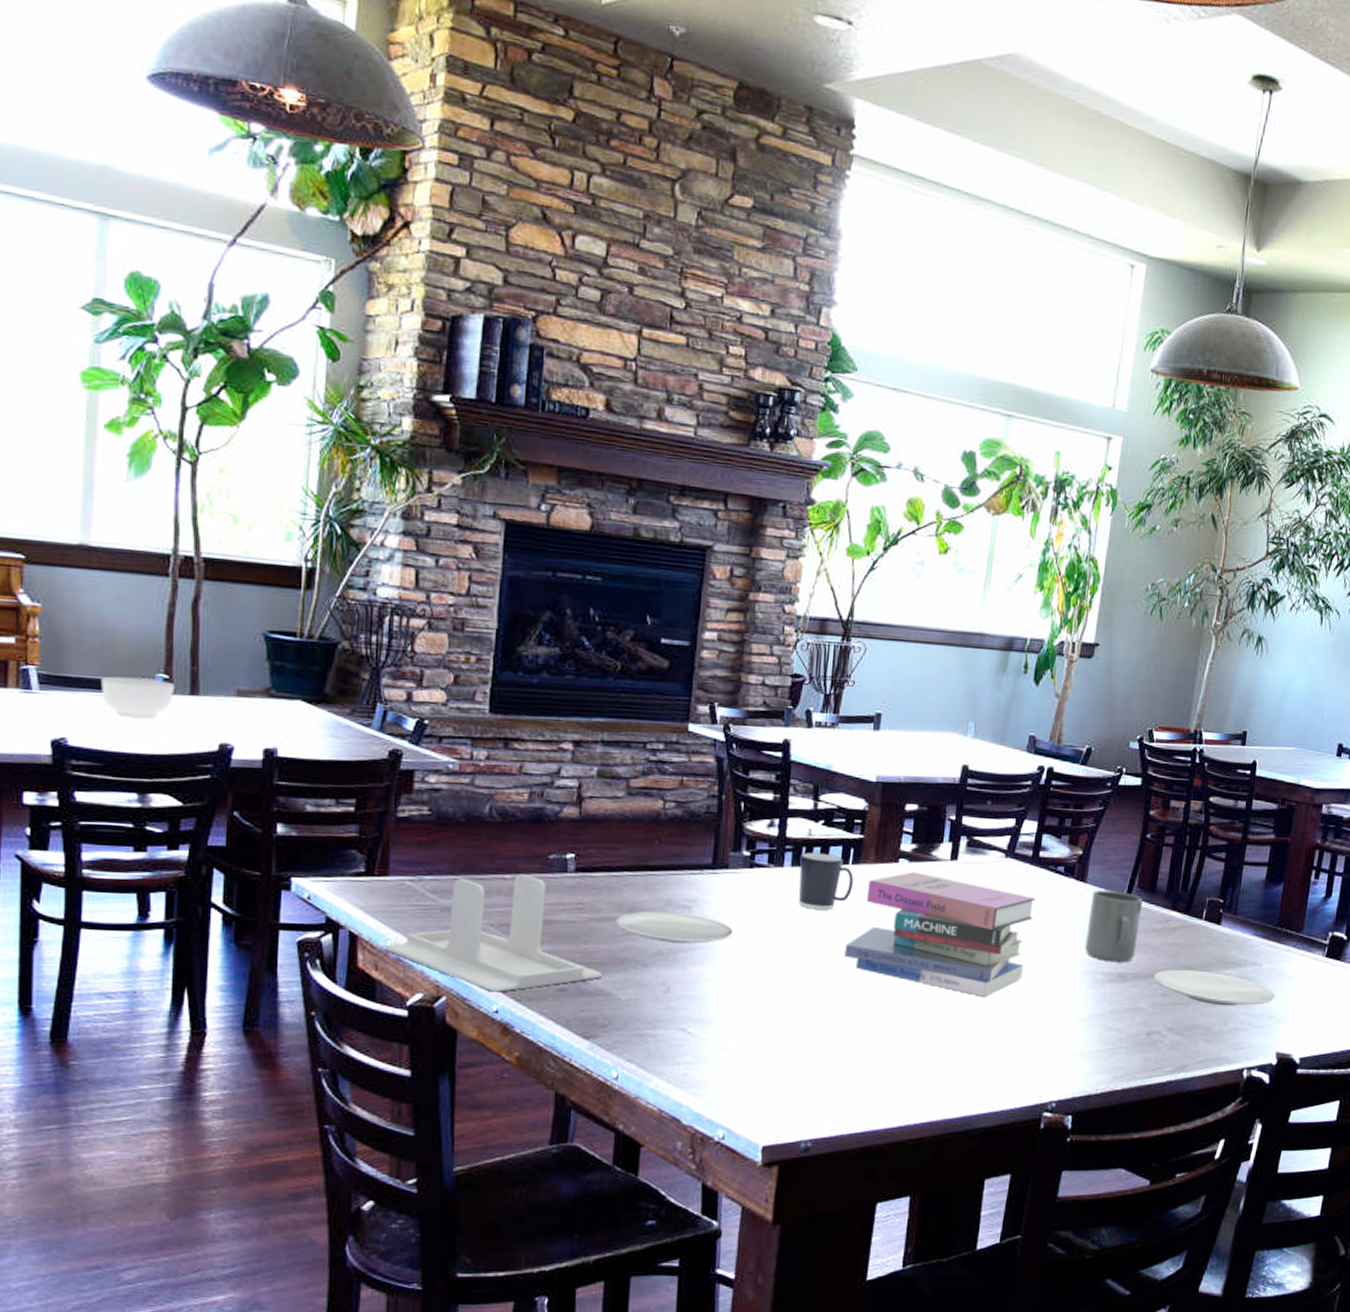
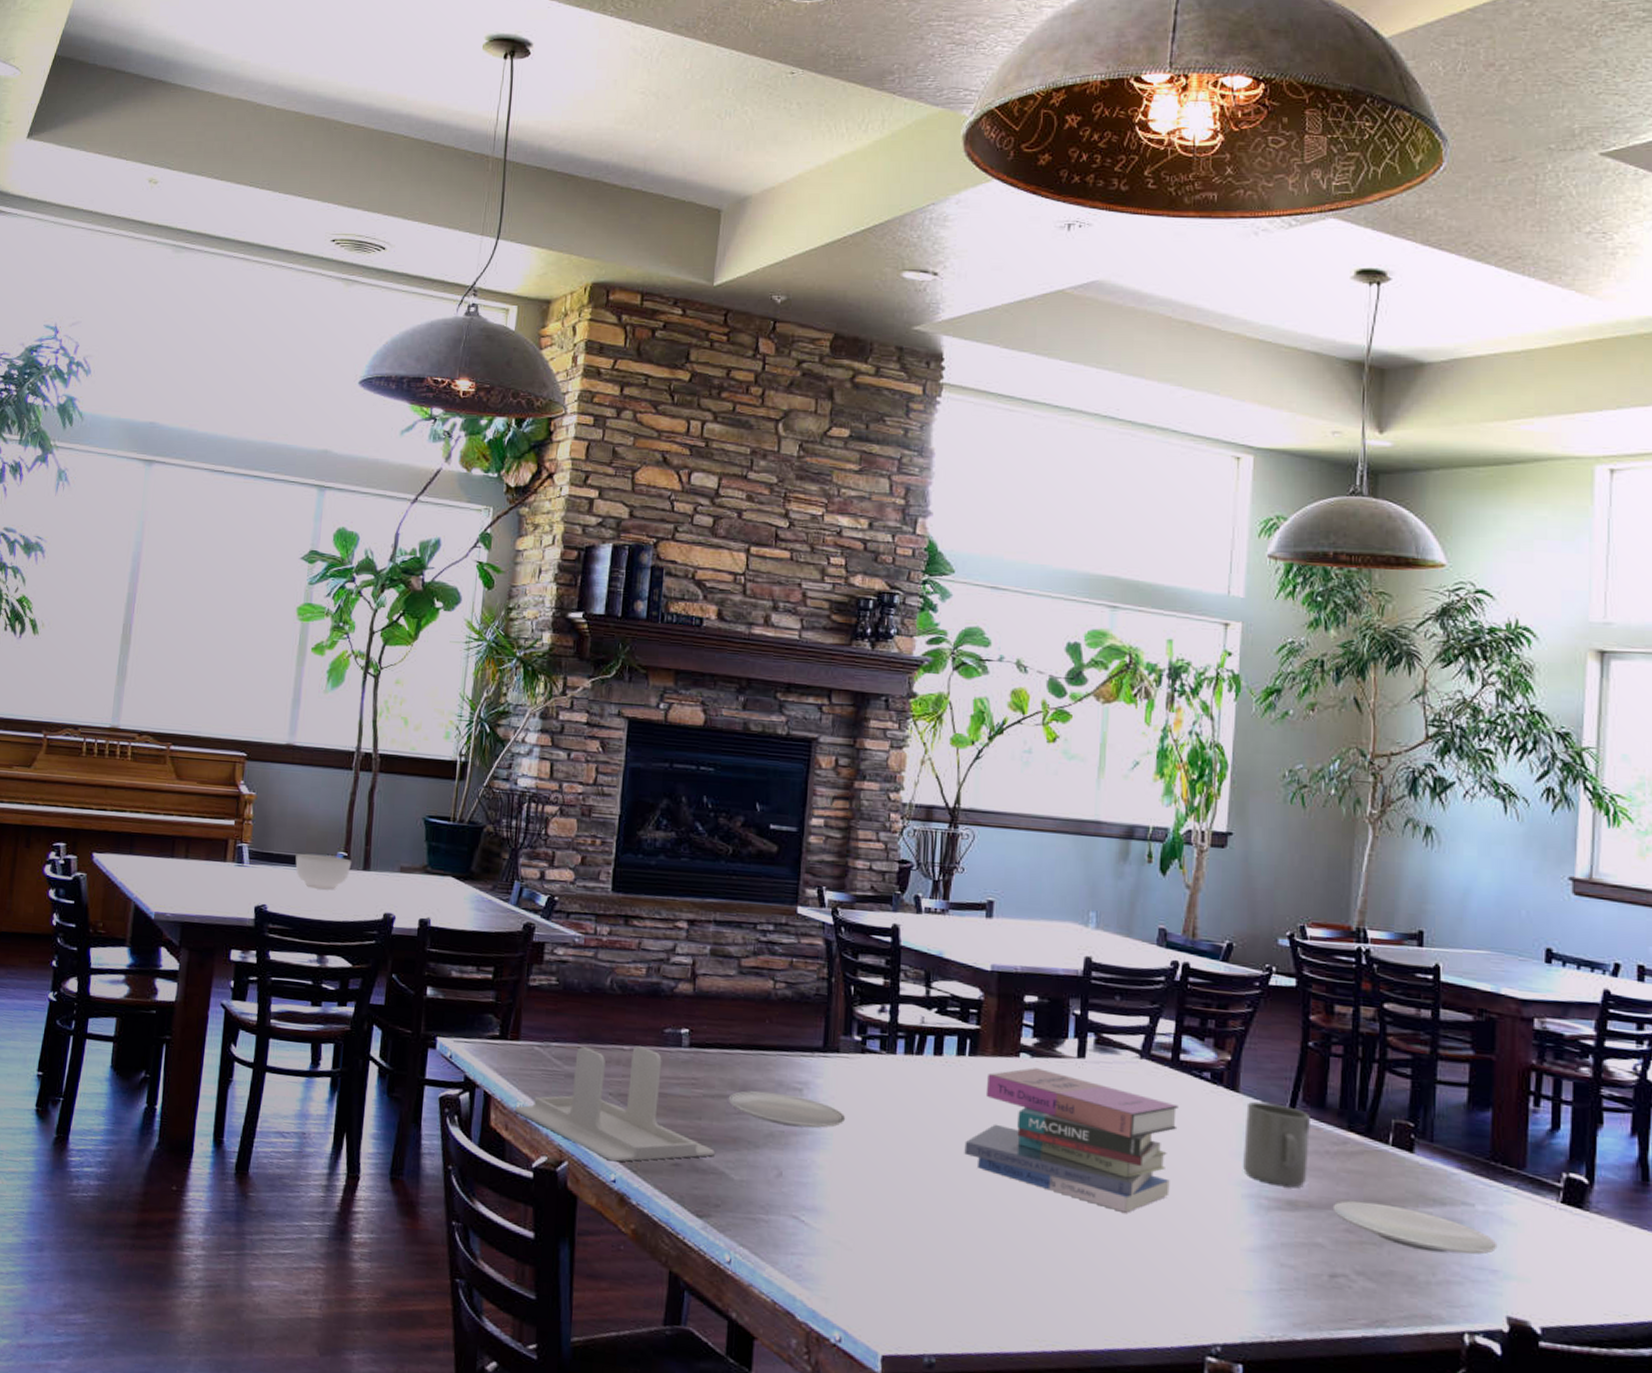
mug: present [798,852,853,910] -> none [912,1040,971,1103]

